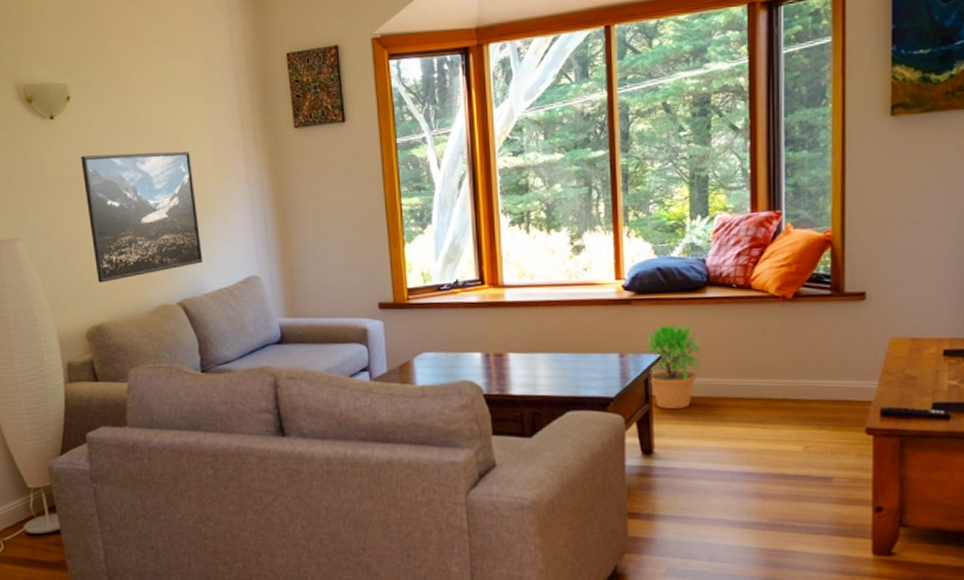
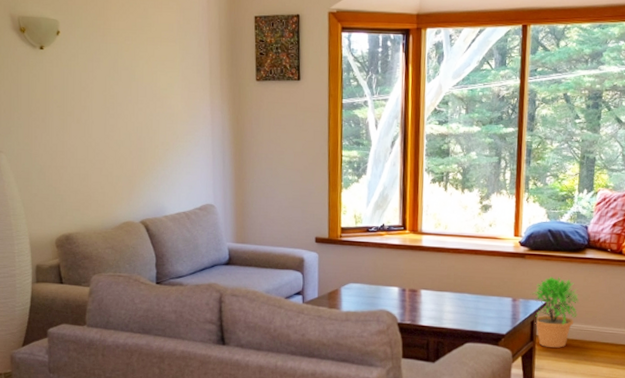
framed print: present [81,151,203,283] -> none [65,85,166,198]

